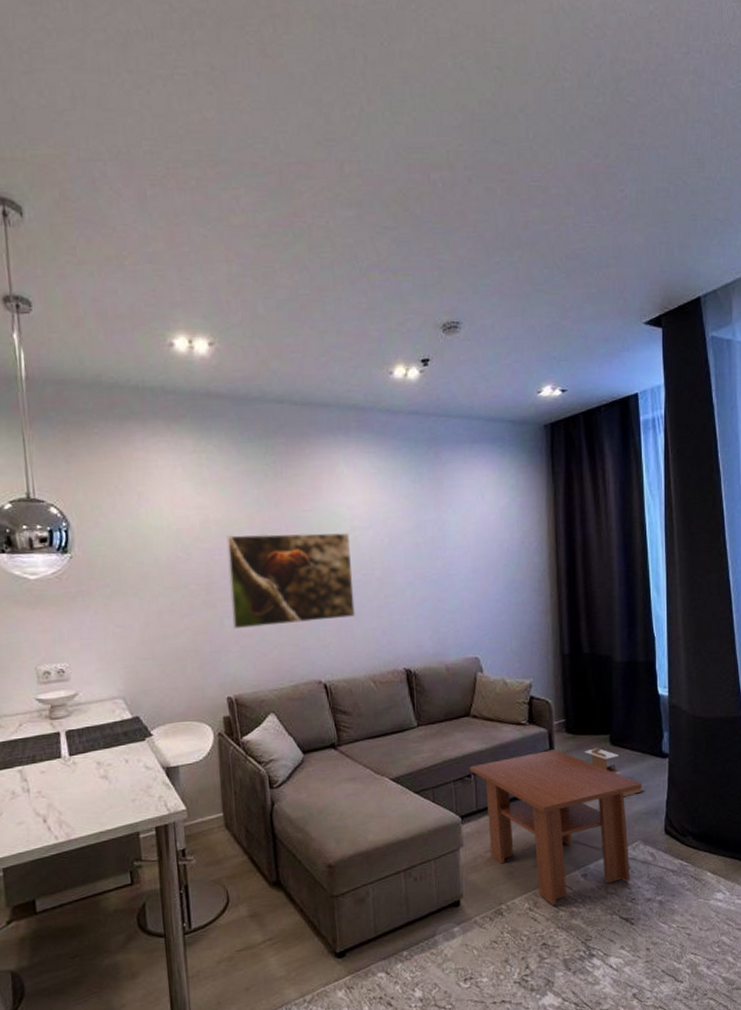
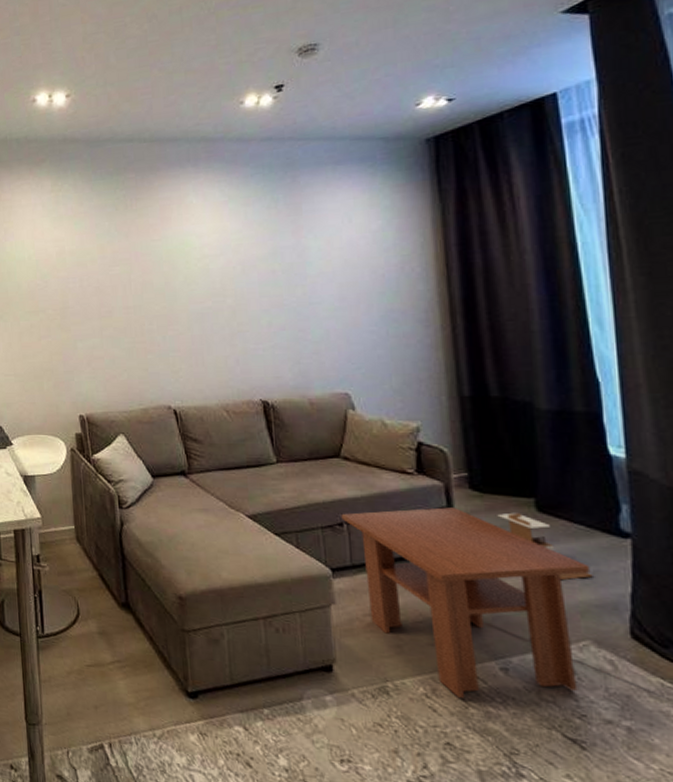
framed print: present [226,533,355,628] -> none [80,260,206,351]

